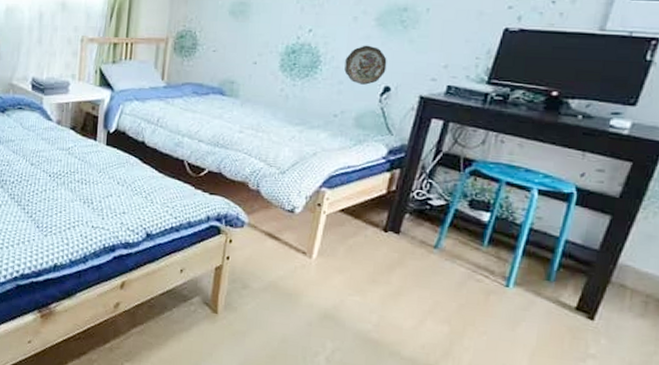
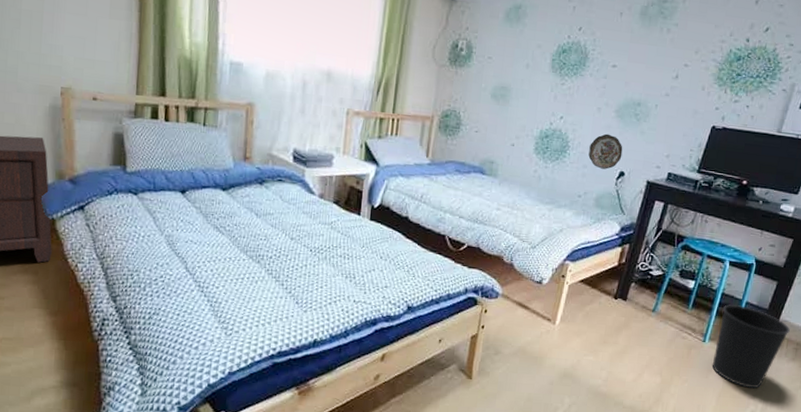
wastebasket: none [519,242,635,349] -> present [712,304,790,389]

